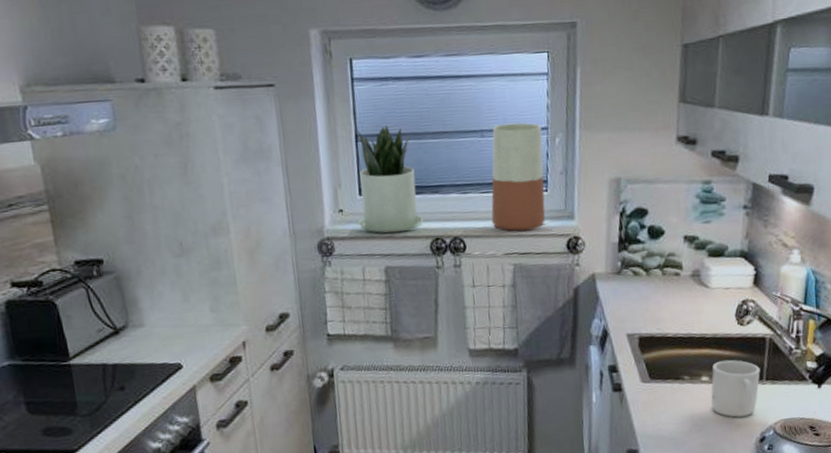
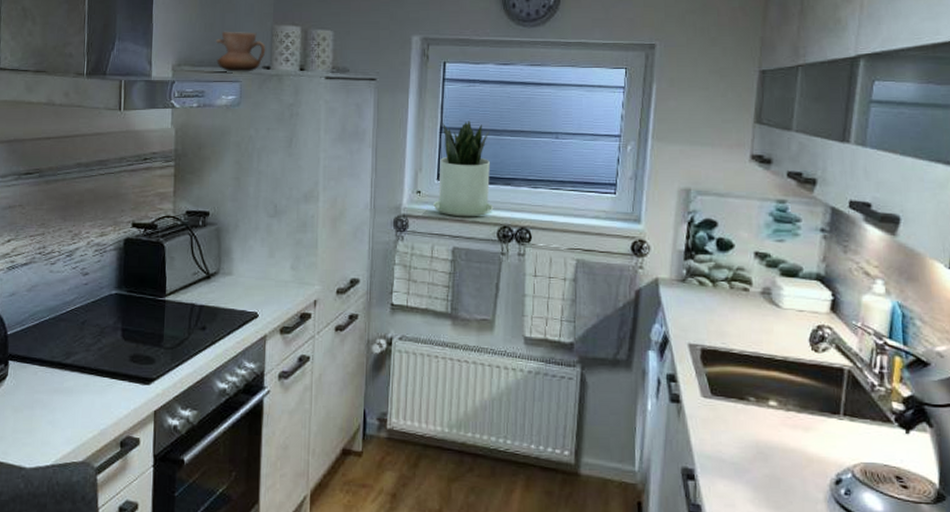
ceramic jug: none [68,37,136,90] -> present [215,31,266,72]
vase: present [491,122,546,231] -> none [558,128,615,229]
mug: present [711,359,761,418] -> none [779,386,837,452]

